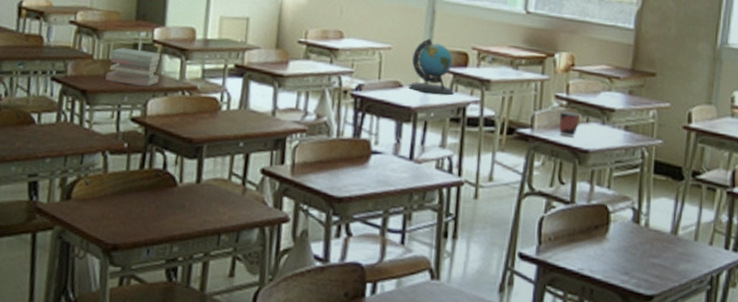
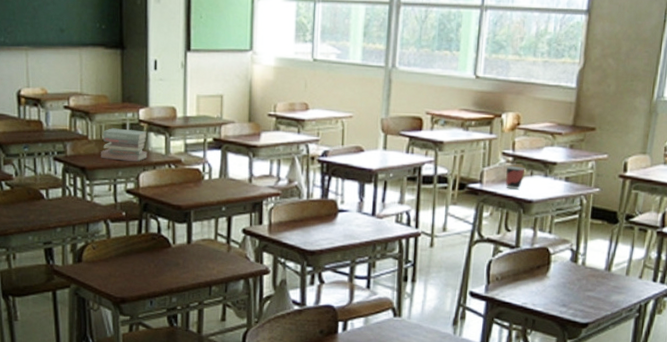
globe: present [408,38,455,96] -> none [369,106,411,157]

